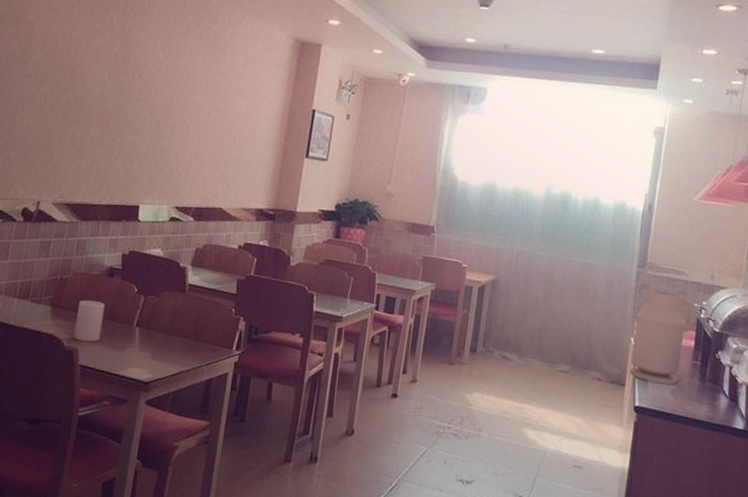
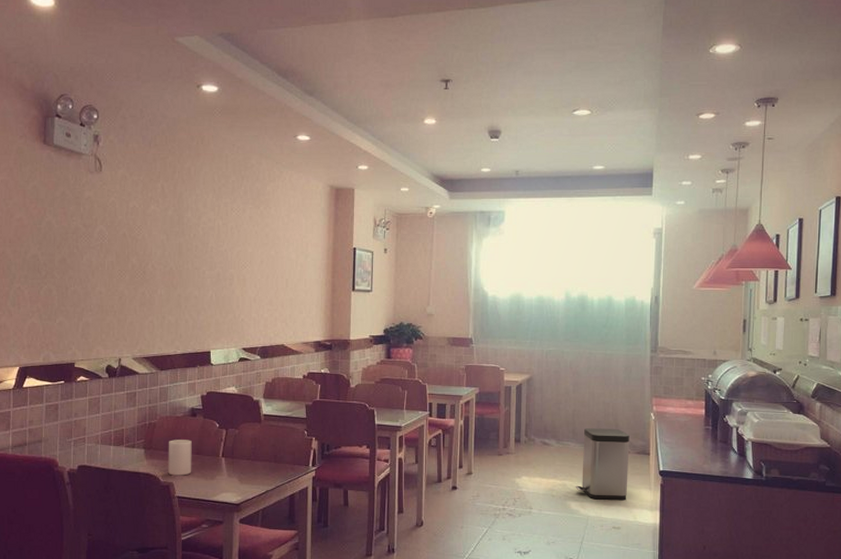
pedal bin: none [534,345,604,436] -> present [575,428,630,501]
water jug: present [629,289,696,385] -> none [652,370,704,449]

